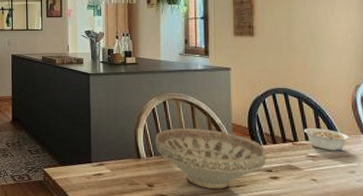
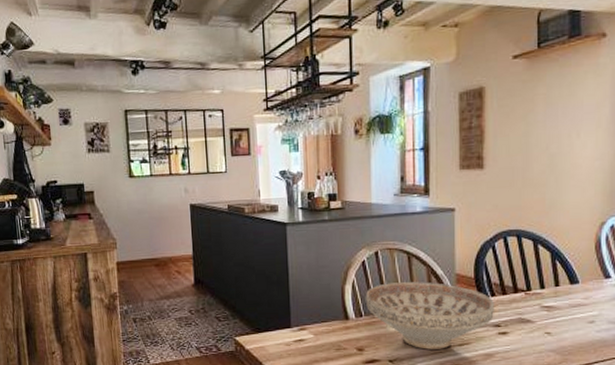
legume: present [303,128,350,151] -> none [538,274,591,300]

